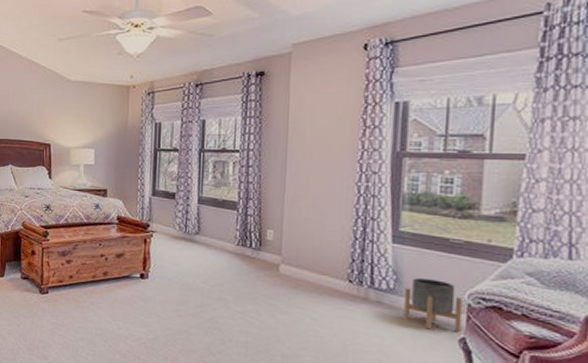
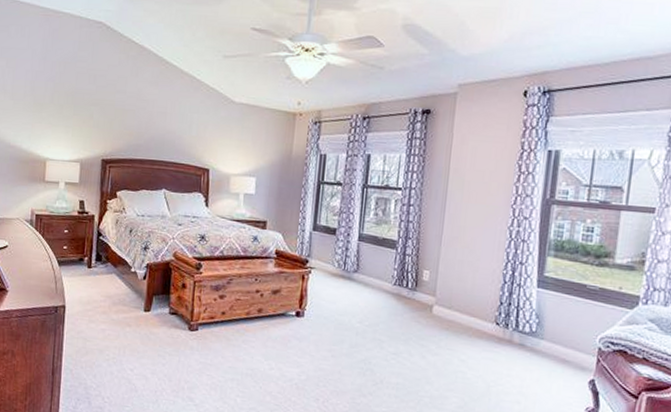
planter: present [404,278,463,331] -> none [543,322,594,373]

